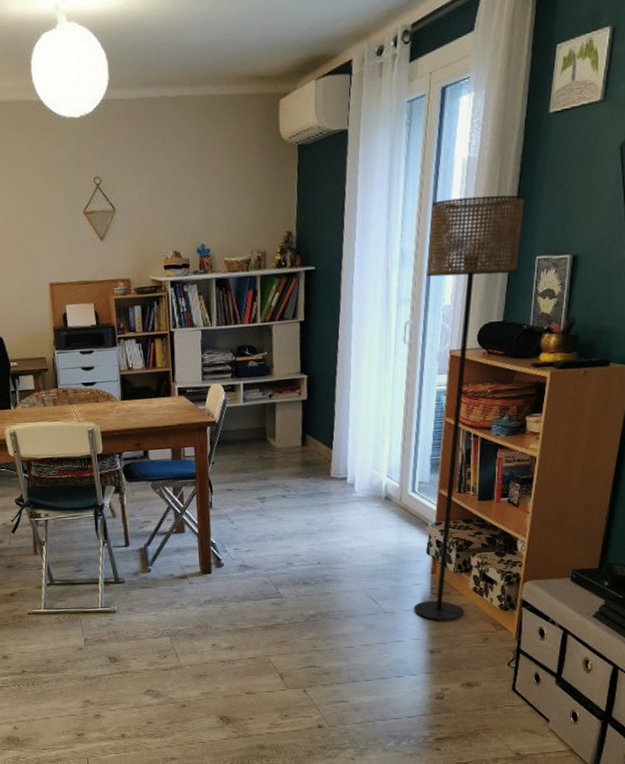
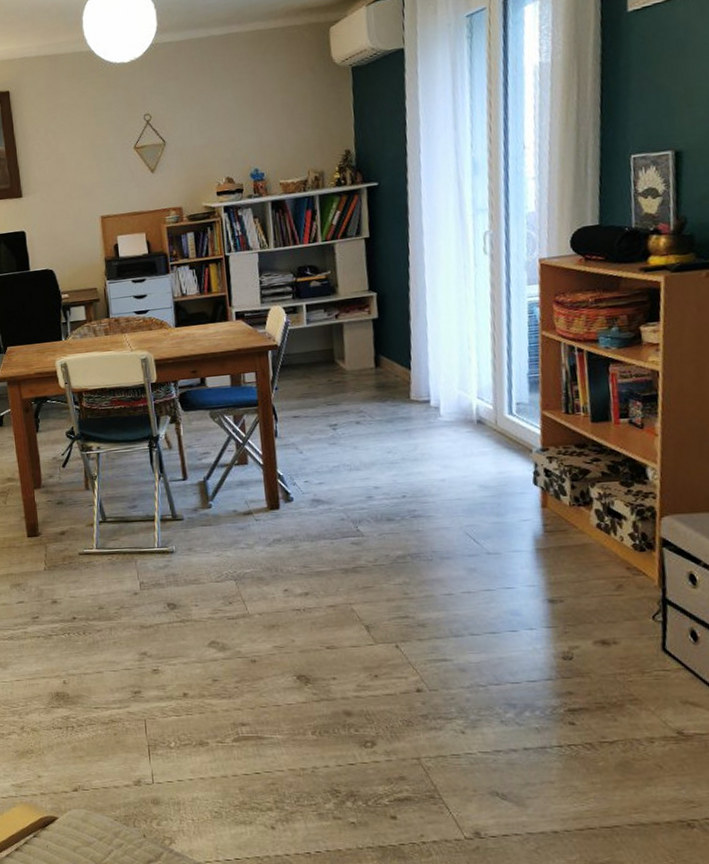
floor lamp: present [414,195,525,621] -> none [503,95,610,564]

